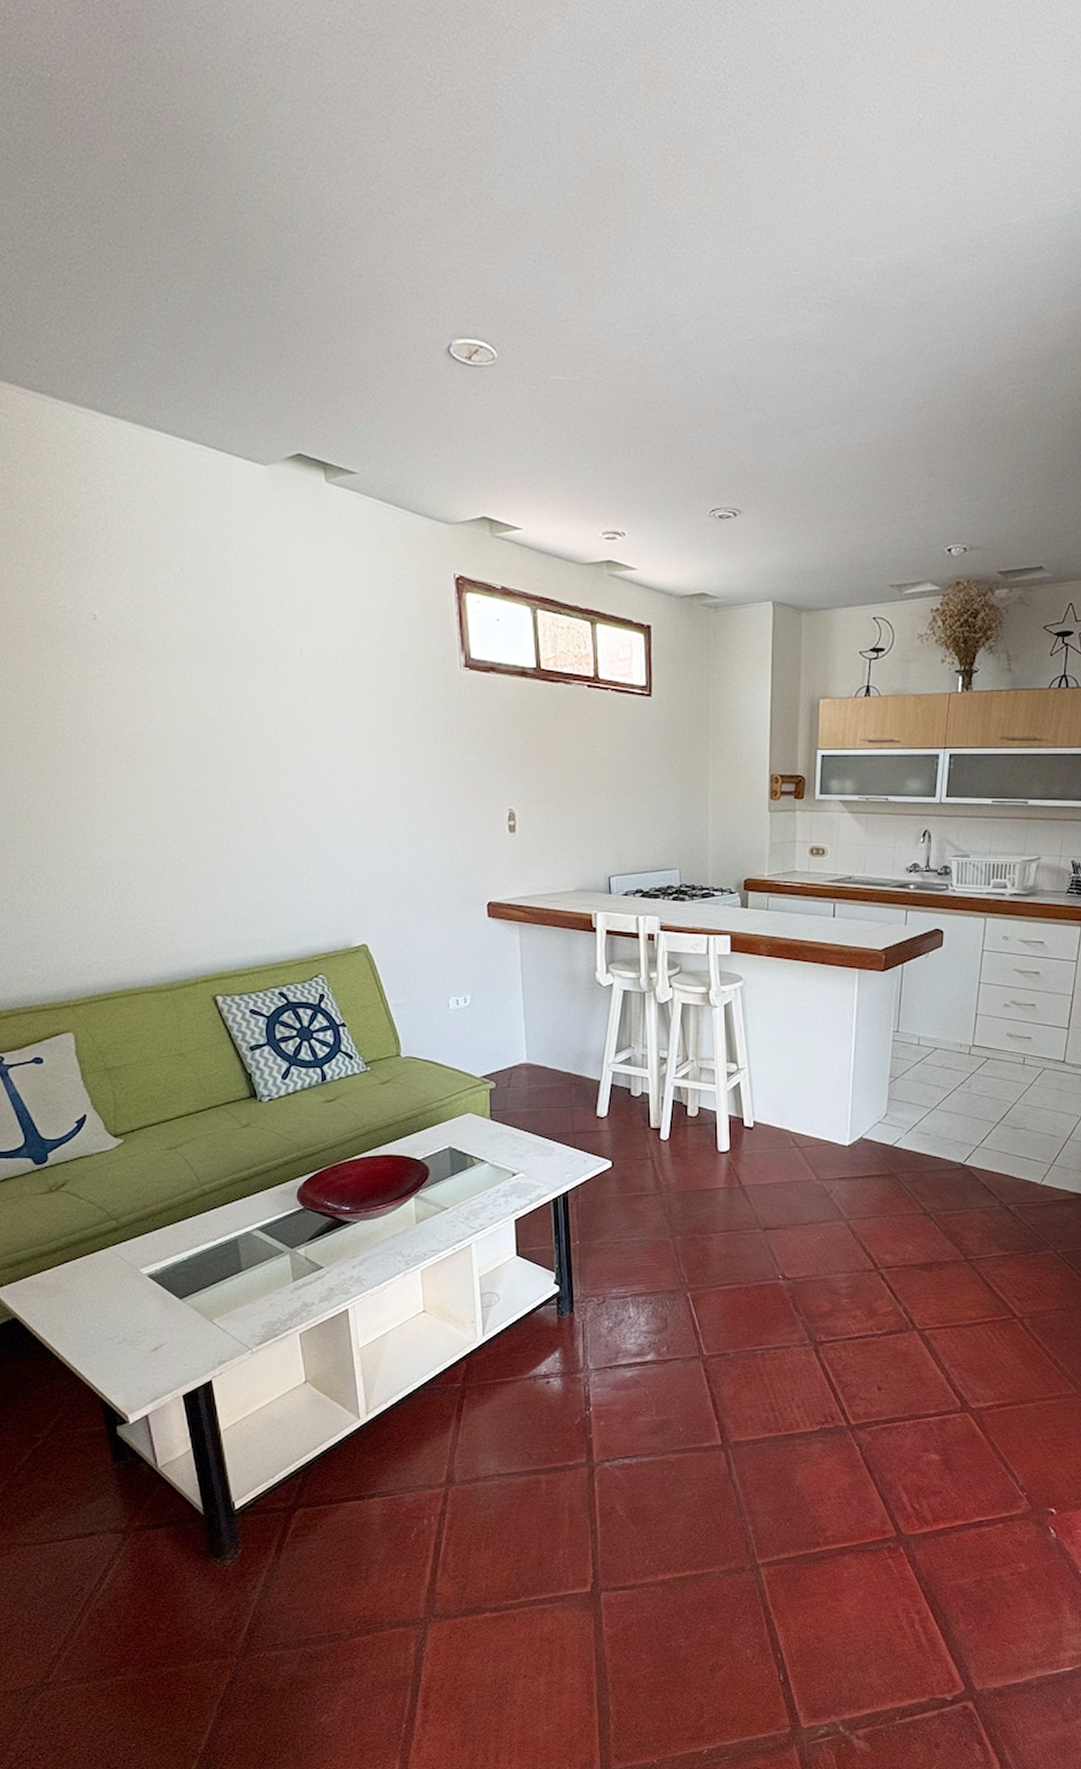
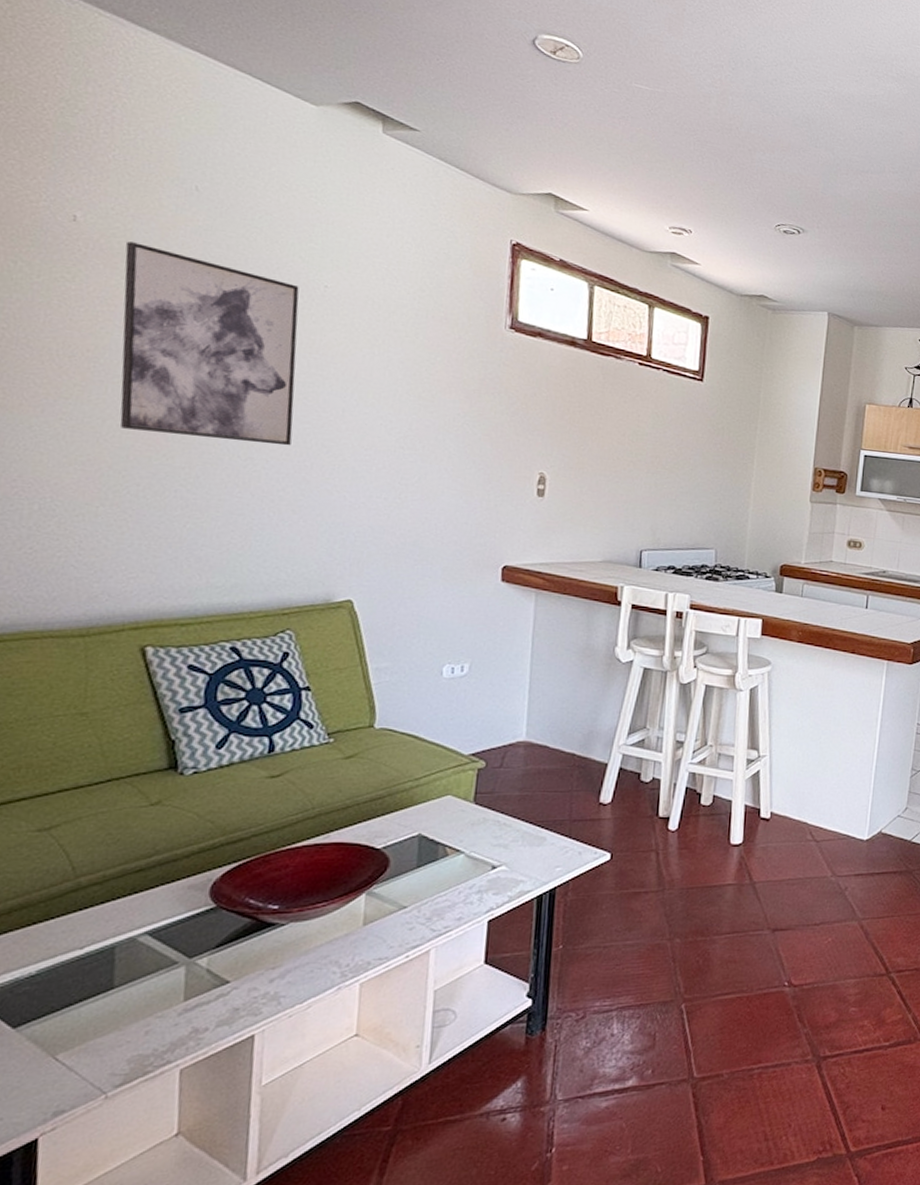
wall art: none [138,632,296,808] -> present [120,241,299,446]

